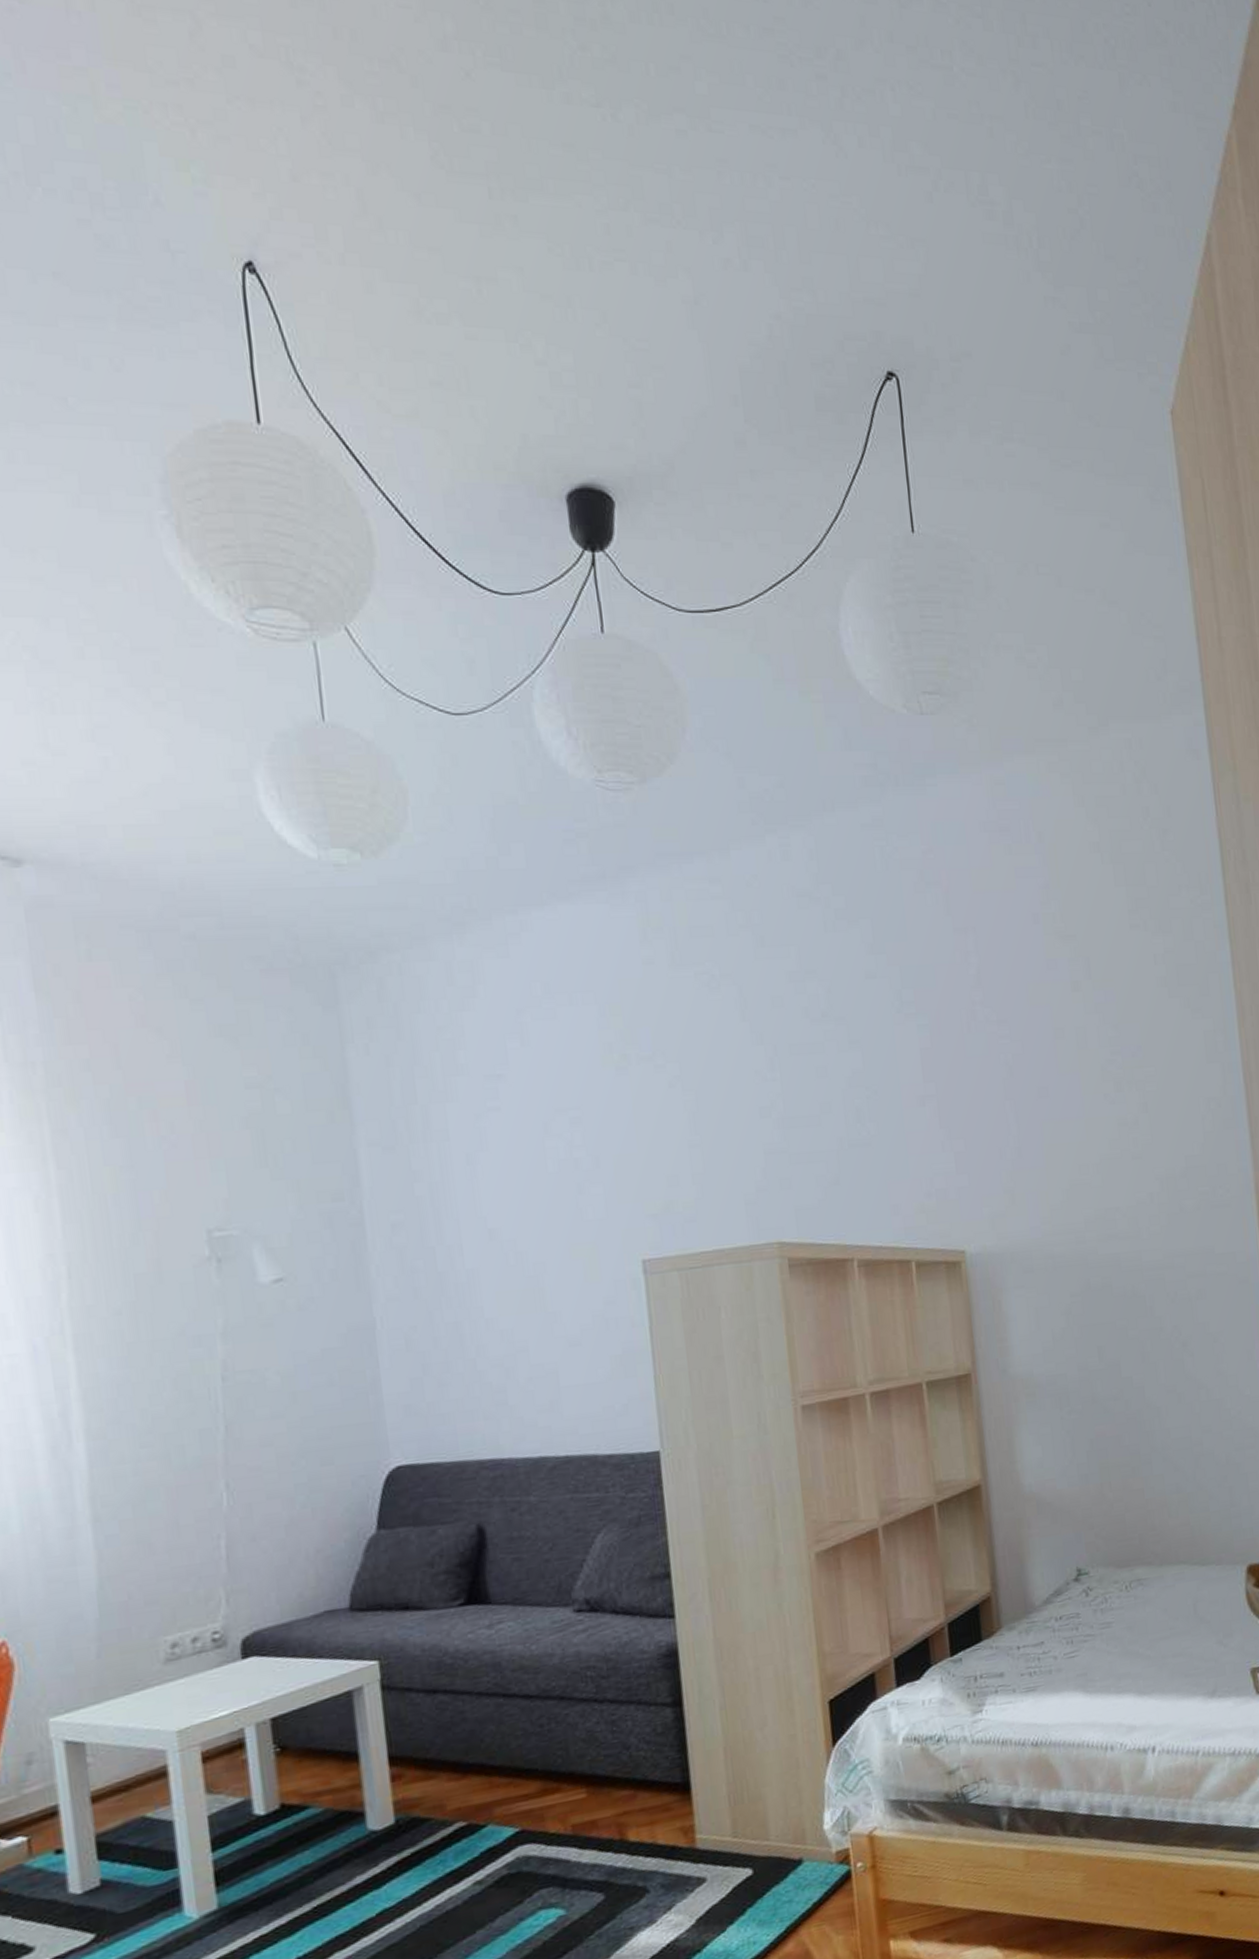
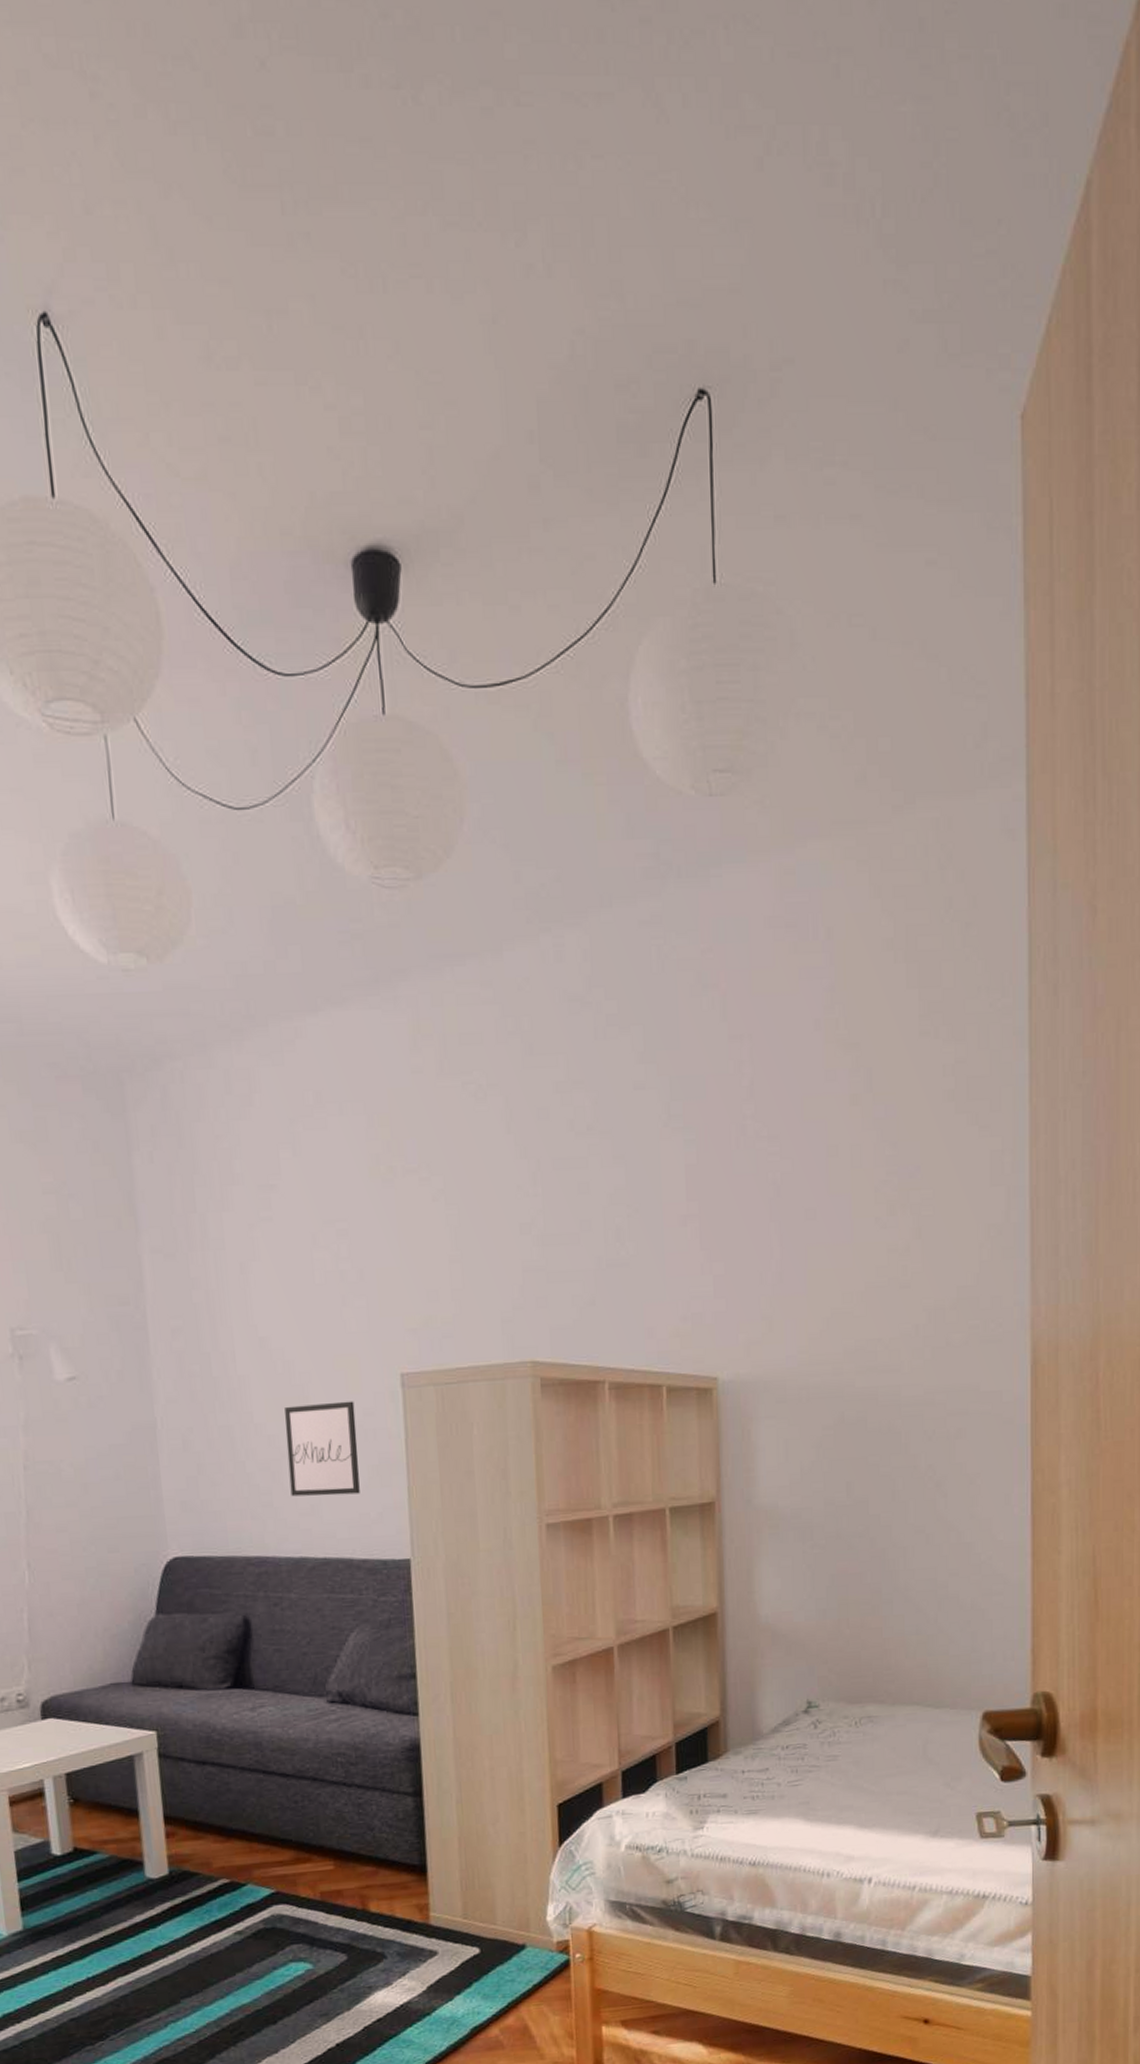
wall art: none [518,1290,603,1393] -> present [285,1401,360,1497]

